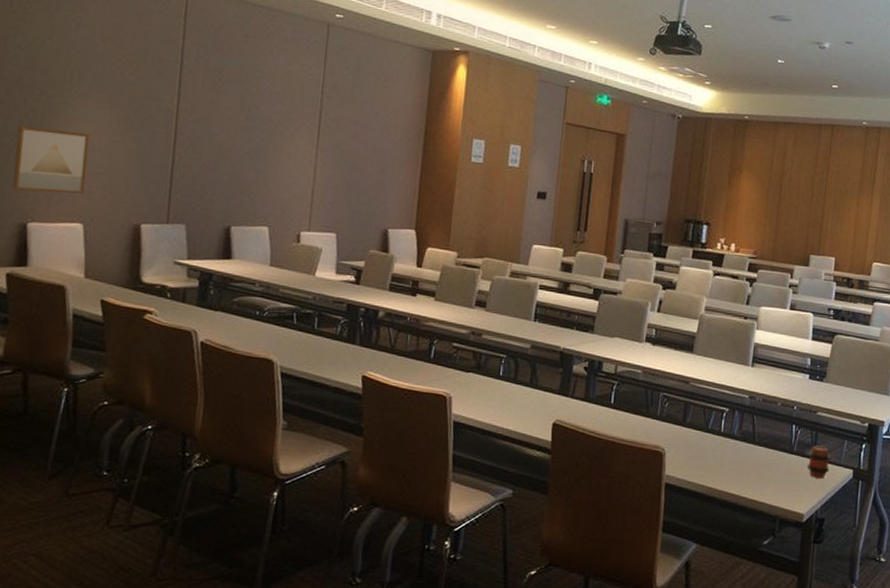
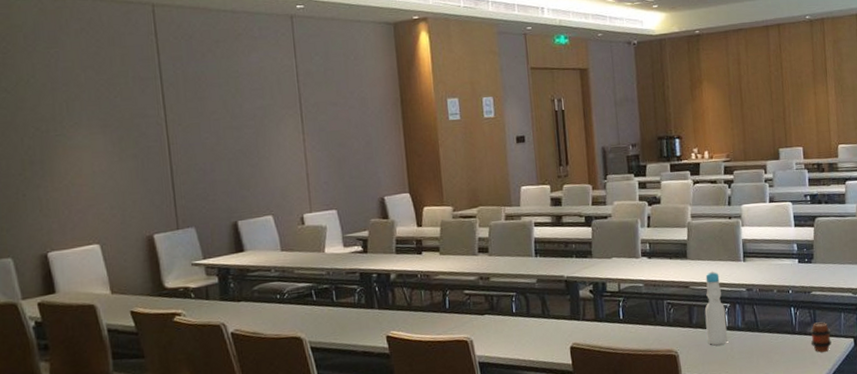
wall art: present [13,125,90,195] -> none [20,159,94,225]
bottle: none [698,370,723,451] -> present [704,271,728,346]

